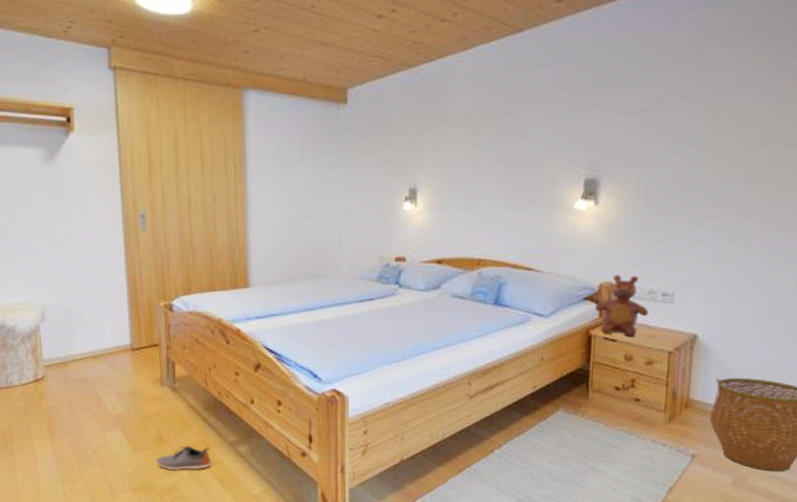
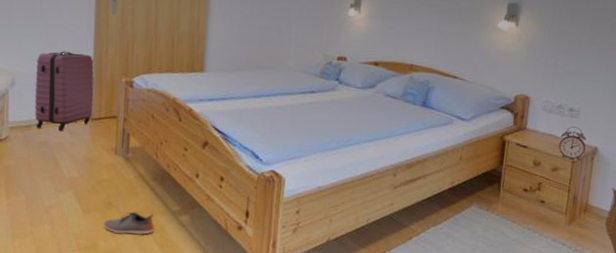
suitcase: none [66,277,132,365] -> present [35,51,94,131]
teddy bear: present [595,274,648,338] -> none [510,88,557,146]
alarm clock: none [652,313,684,350] -> present [558,126,587,160]

